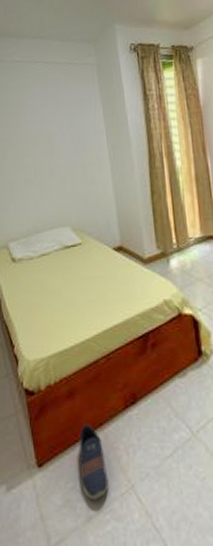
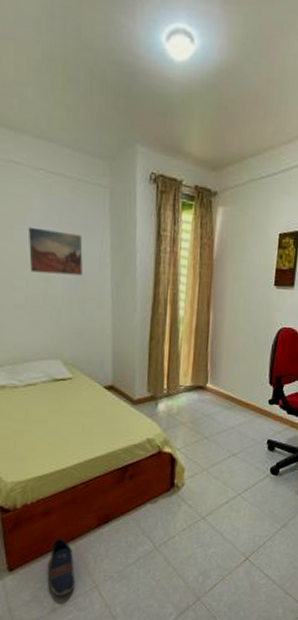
wall art: none [32,108,81,149] -> present [29,227,83,276]

